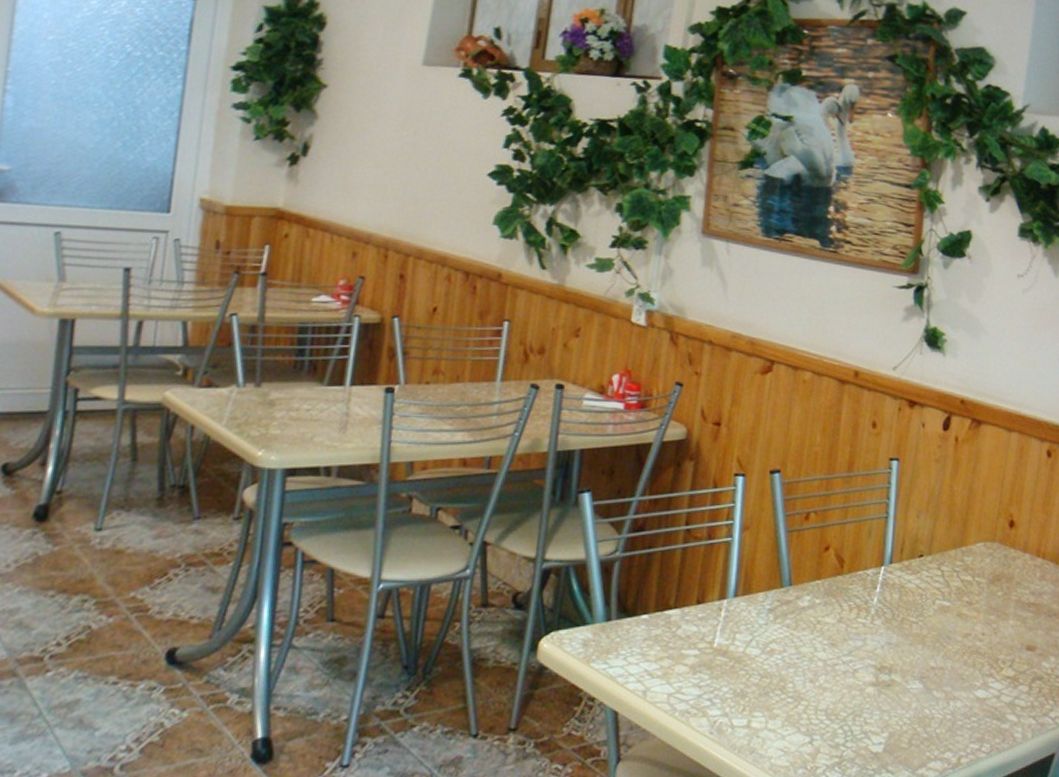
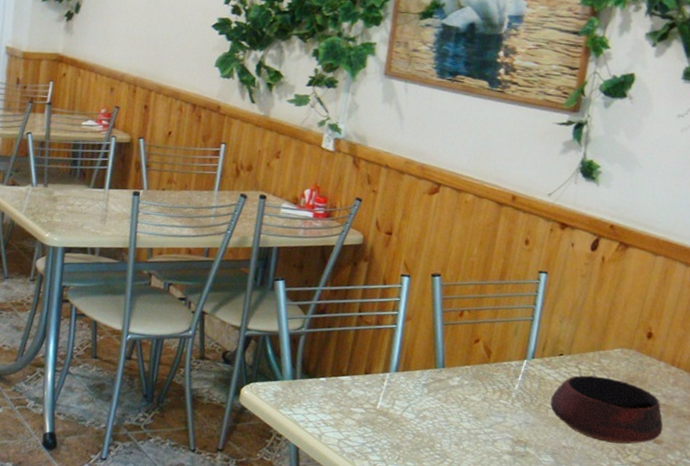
bowl: none [914,578,1035,656] -> present [550,375,663,444]

